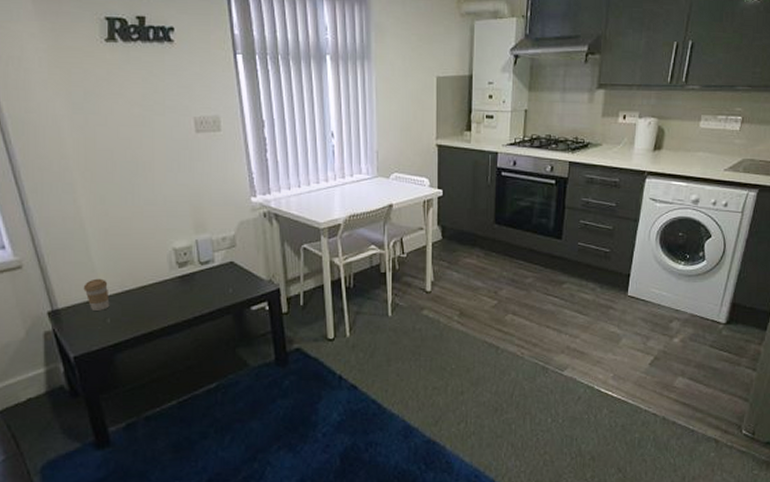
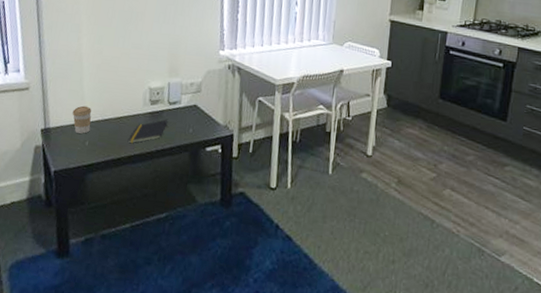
notepad: none [159,282,203,314] -> present [128,120,168,144]

